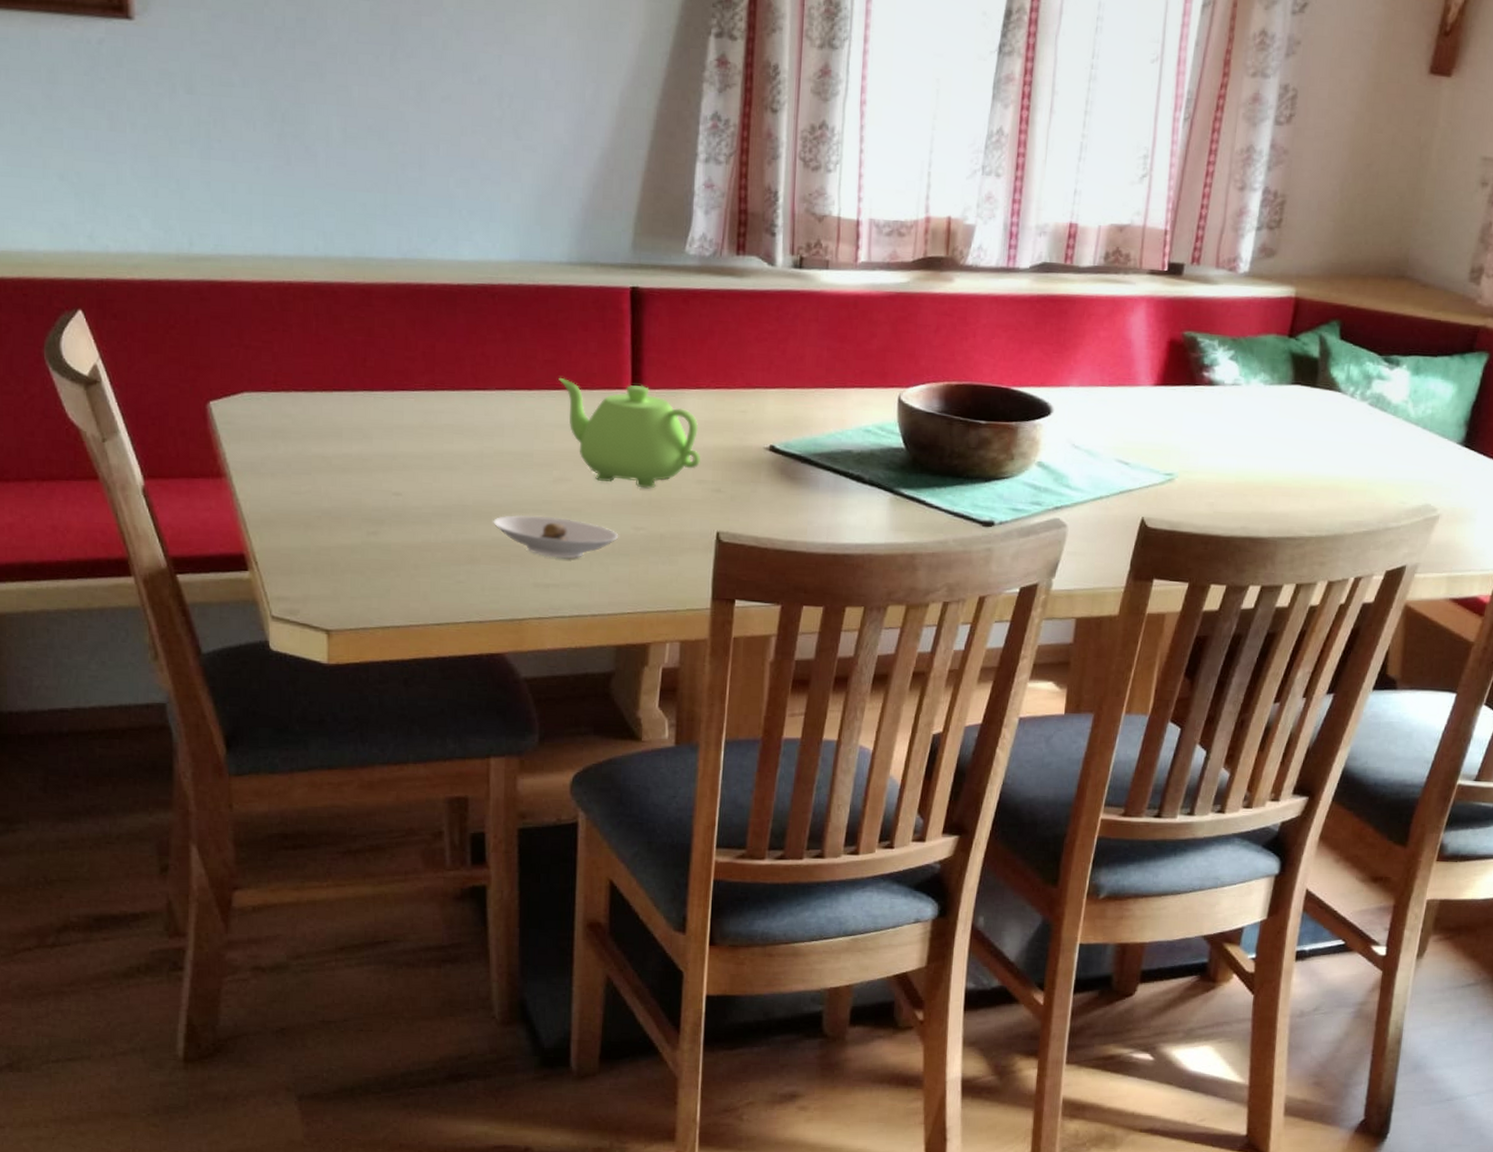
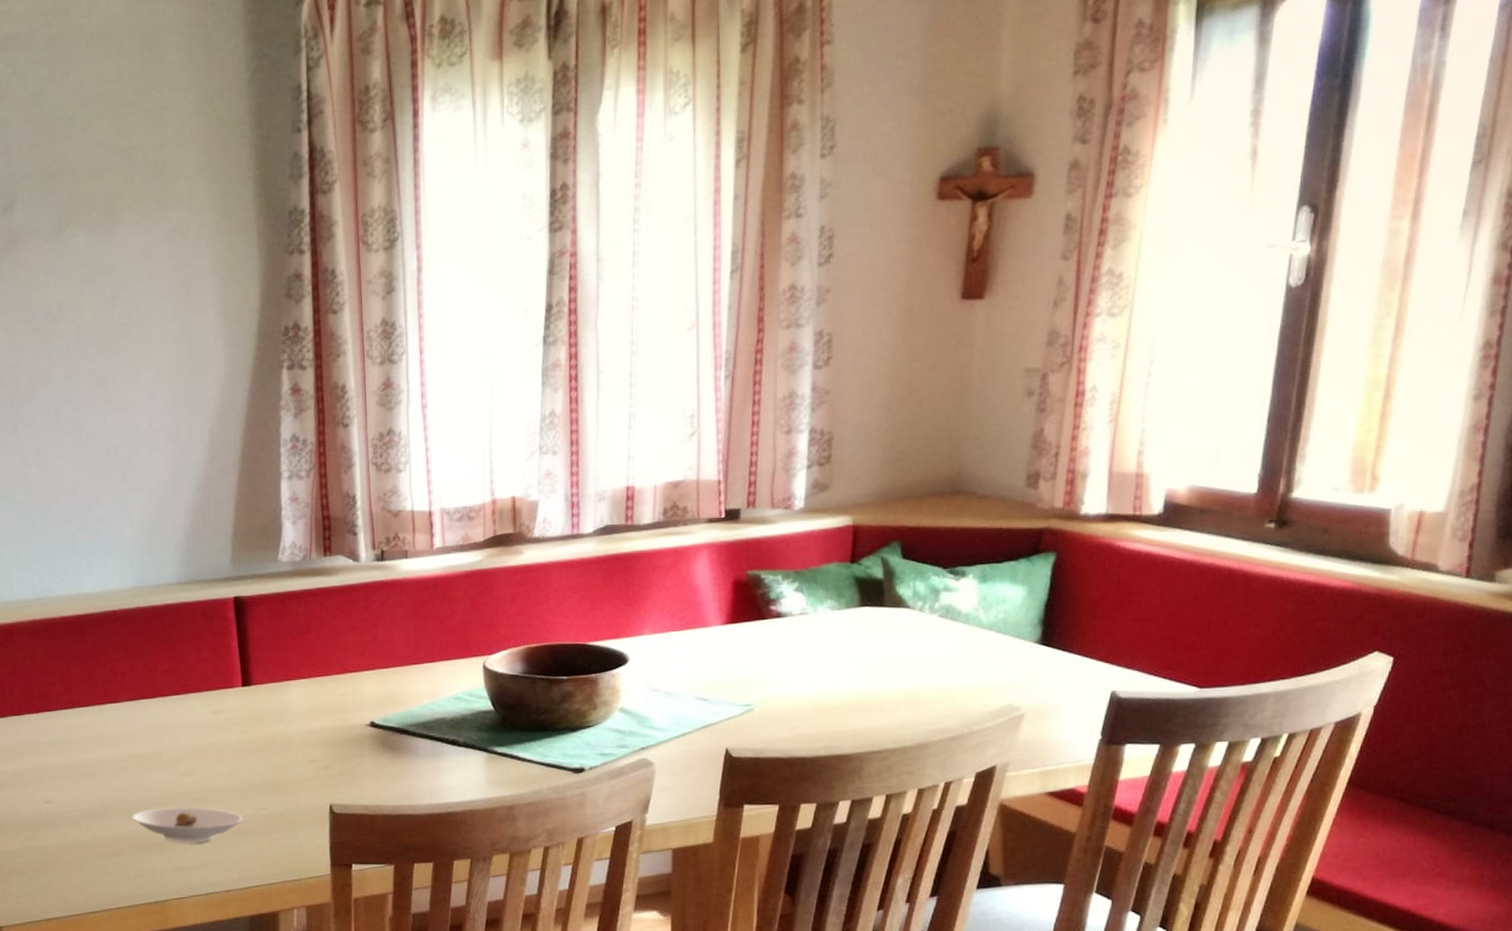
teapot: present [558,378,700,489] -> none [178,681,309,773]

